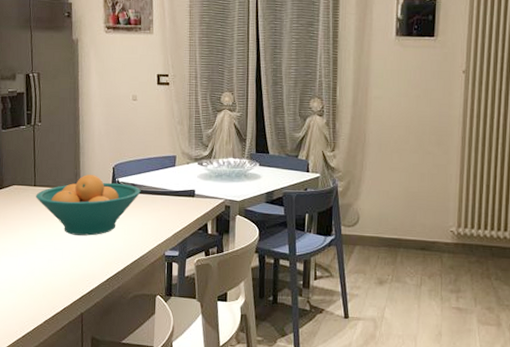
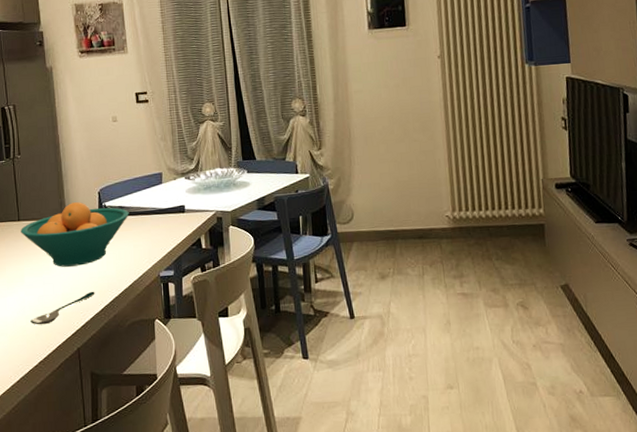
soupspoon: none [39,261,102,287] -> present [30,291,95,325]

